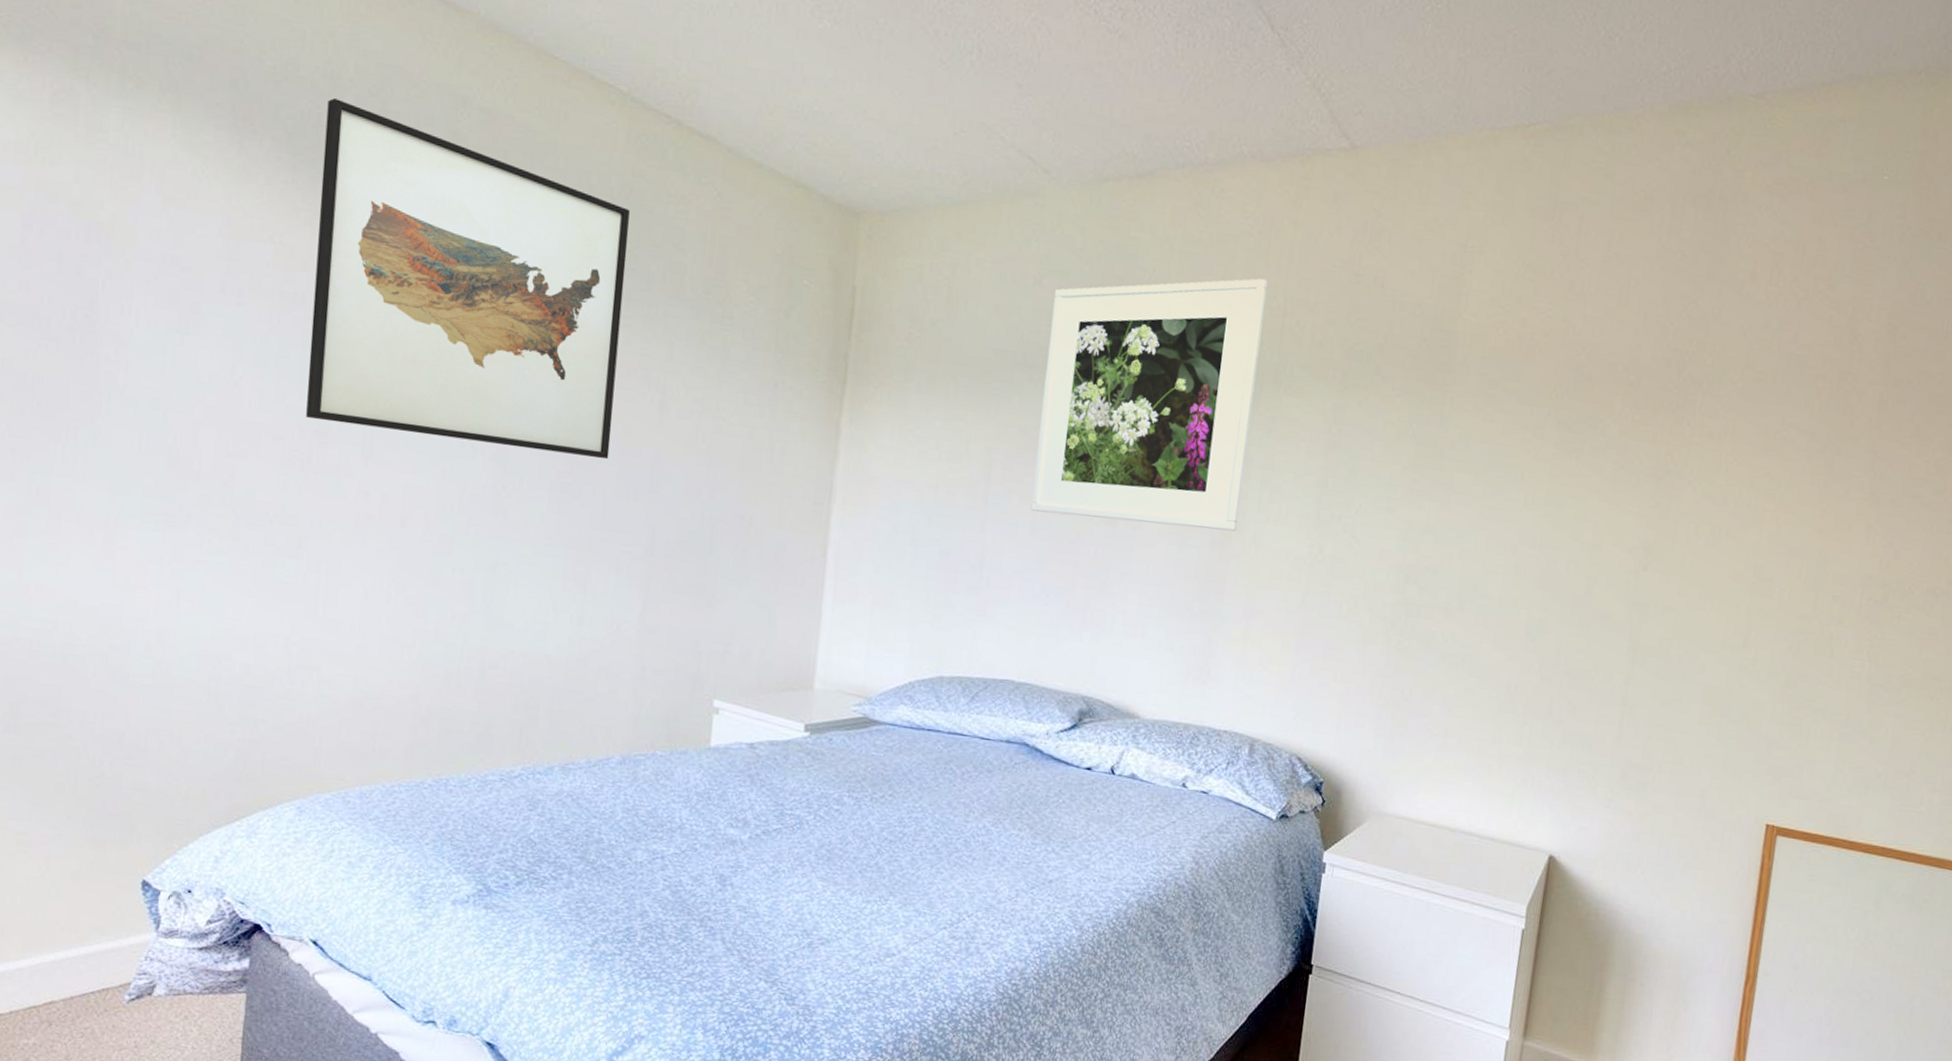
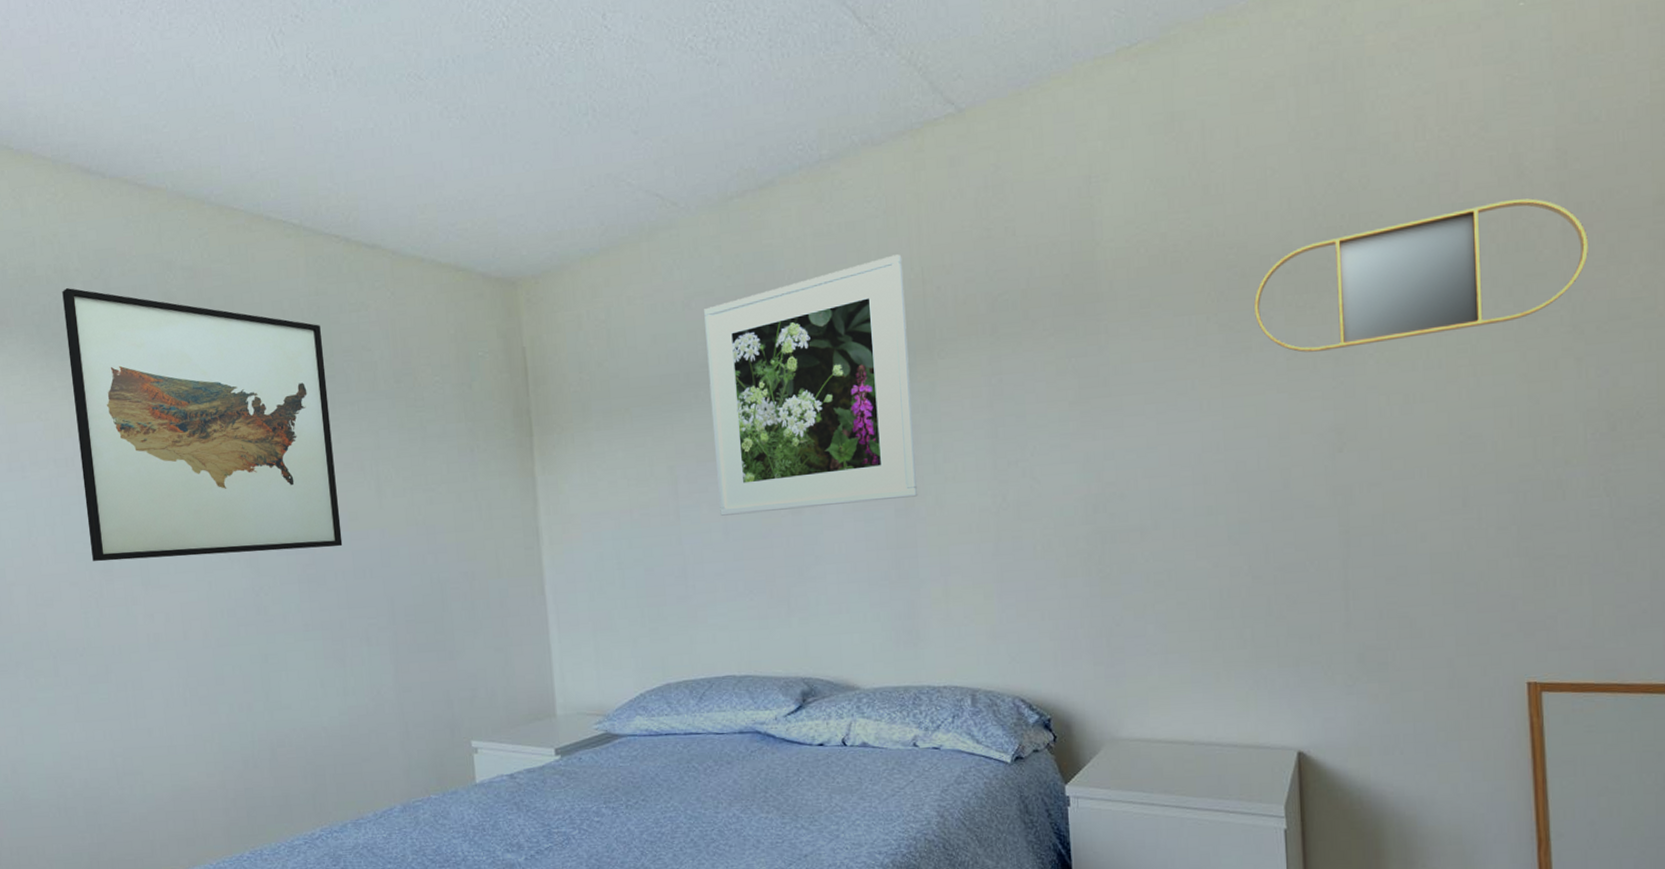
home mirror: none [1593,360,1900,478] -> present [1254,198,1588,353]

